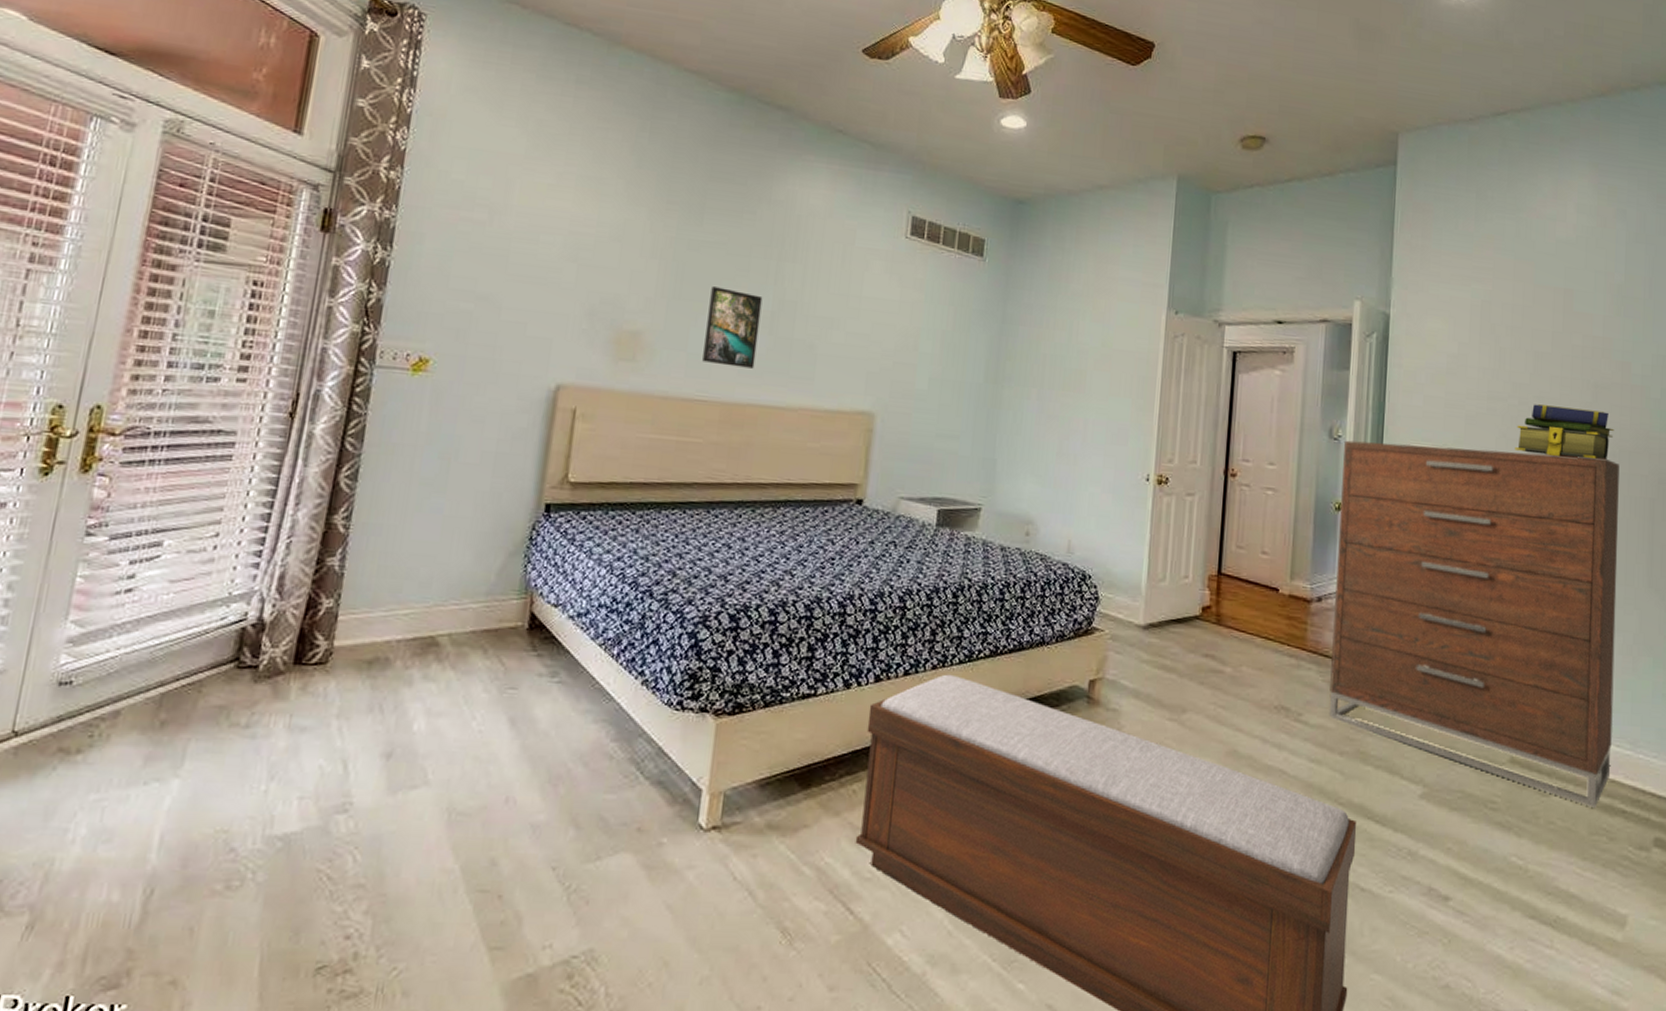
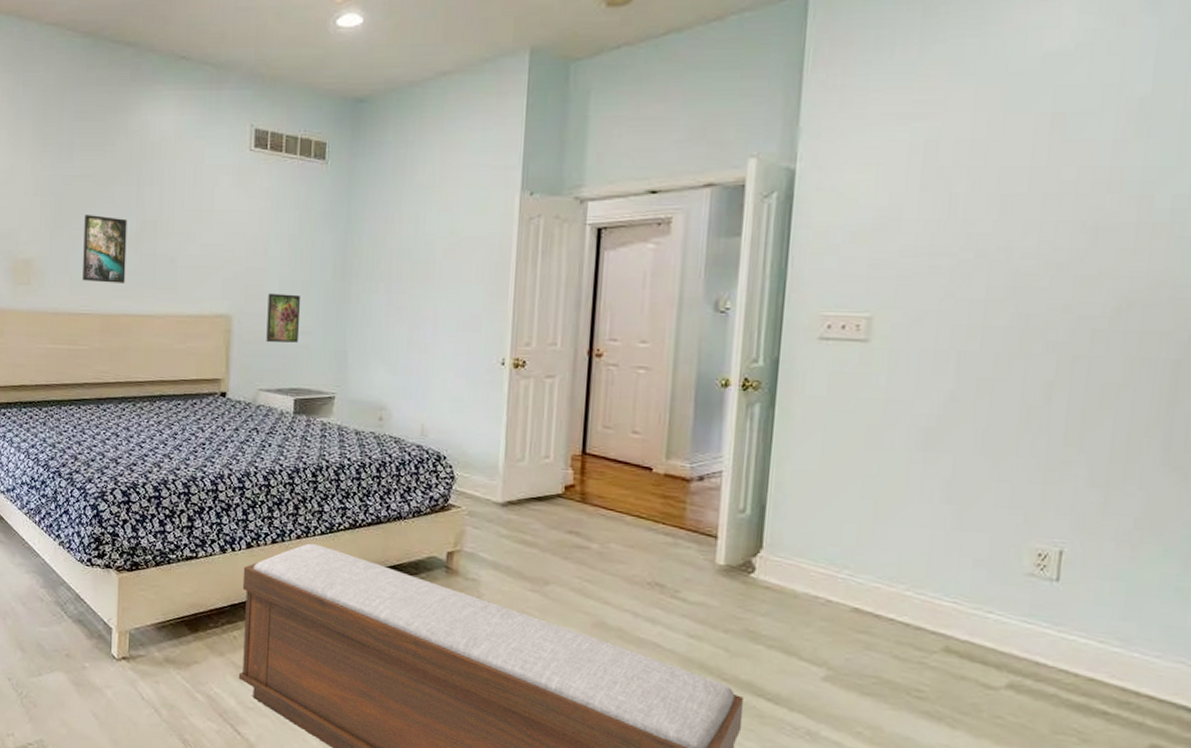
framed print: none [911,392,951,447] -> present [266,293,301,343]
dresser: present [1330,440,1620,808] -> none [712,312,1127,706]
stack of books: present [1515,404,1614,460] -> none [966,256,1121,317]

